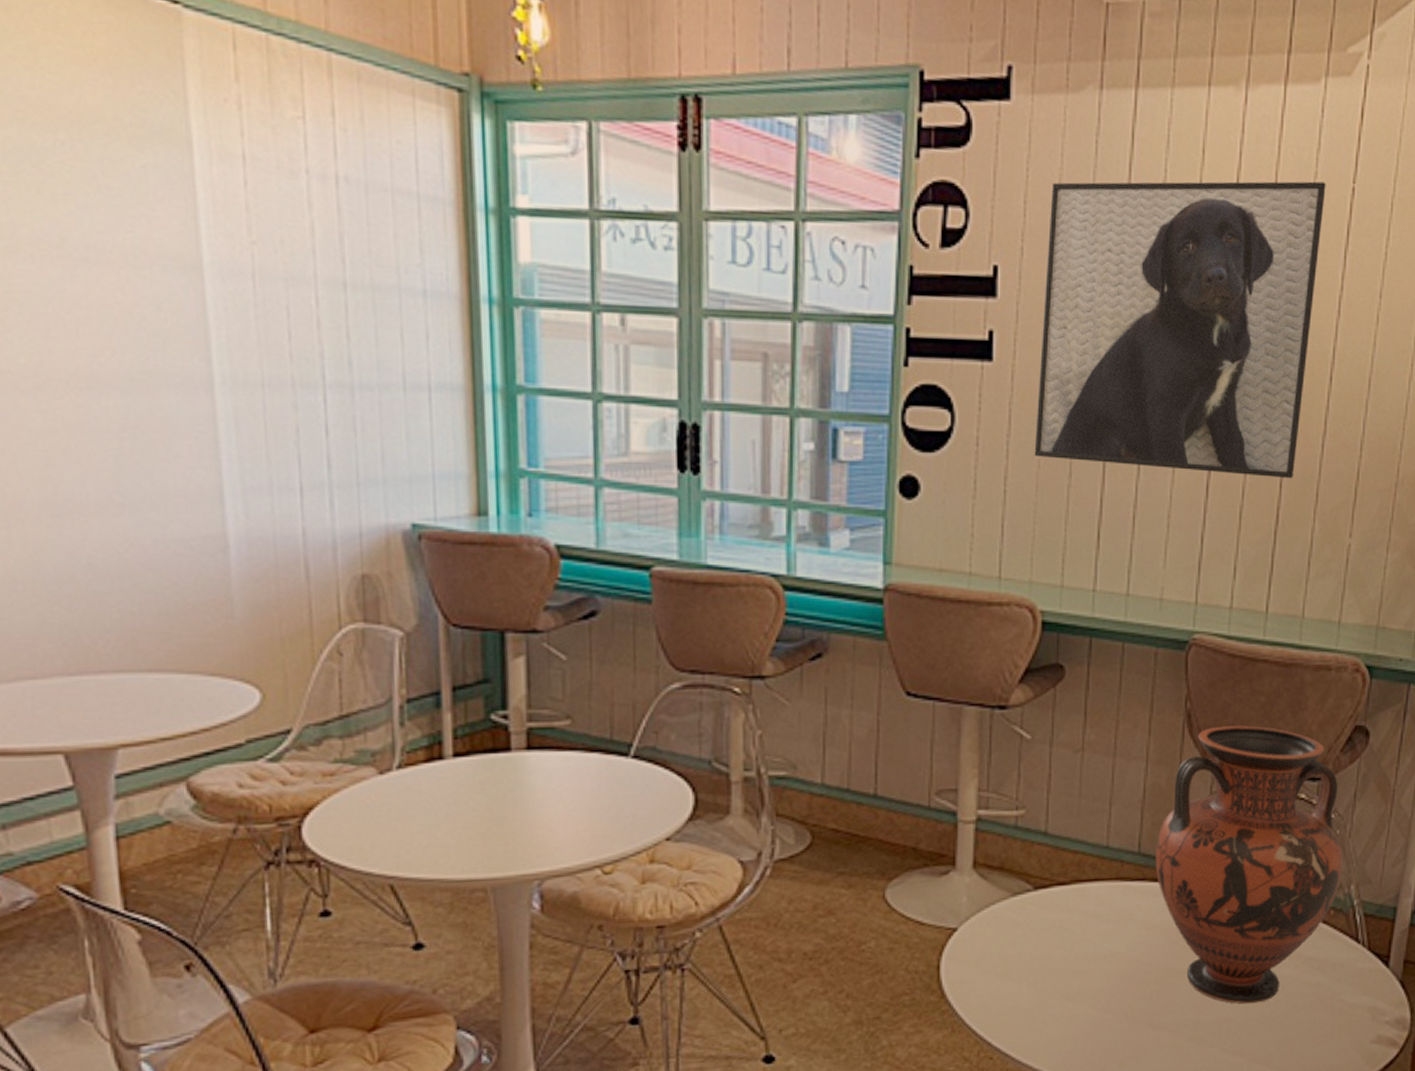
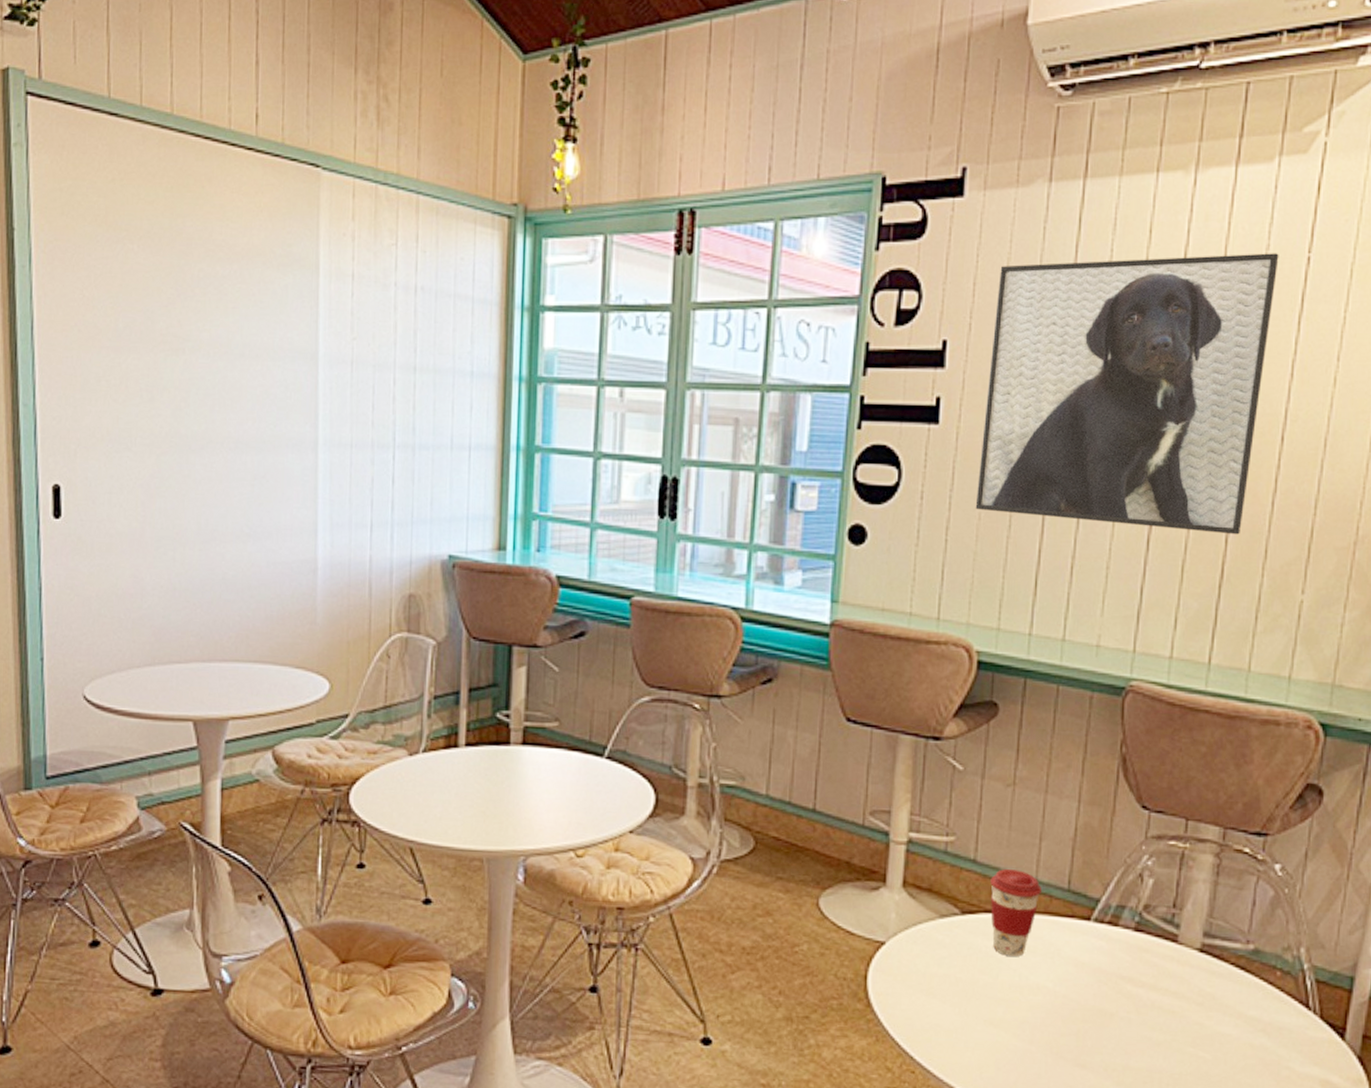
coffee cup: none [1062,838,1112,927] -> present [990,869,1041,957]
vase: present [1155,725,1343,1004] -> none [1085,773,1292,1058]

